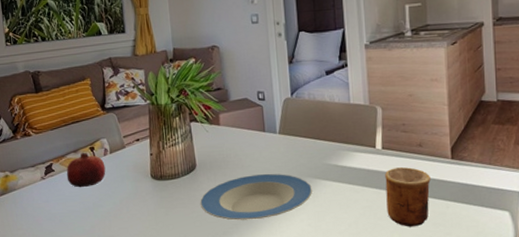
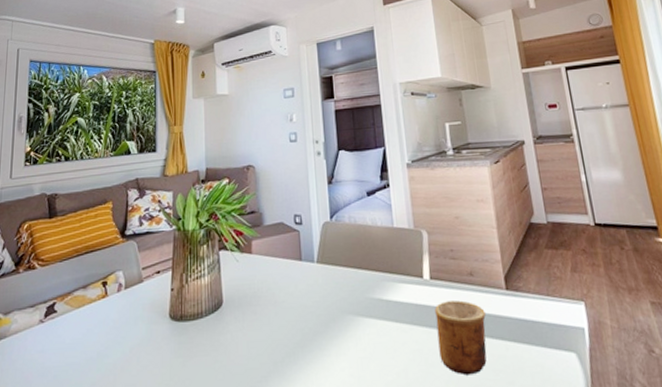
fruit: present [66,152,106,188] -> none [70,288,118,333]
plate: present [200,173,312,220] -> none [225,310,354,371]

